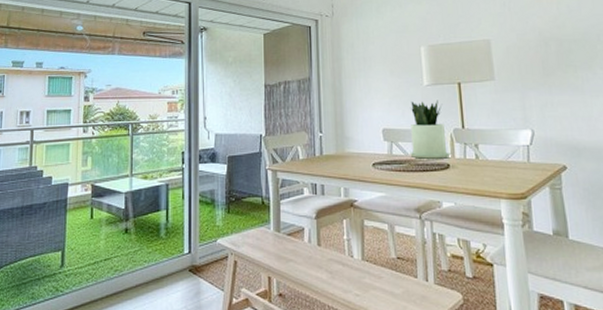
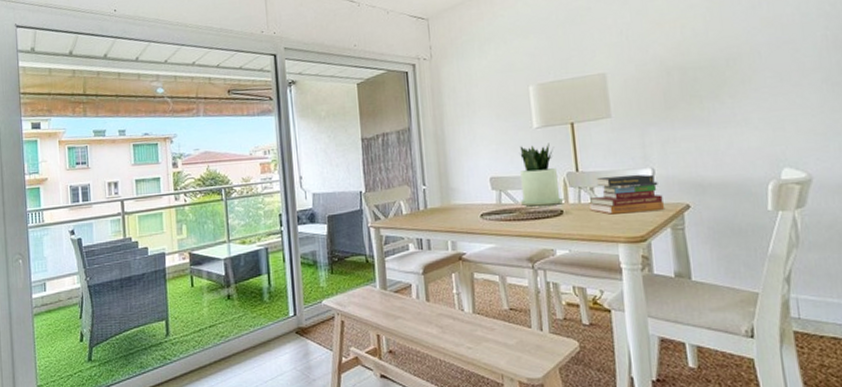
books: none [474,134,543,171] -> present [589,174,664,215]

